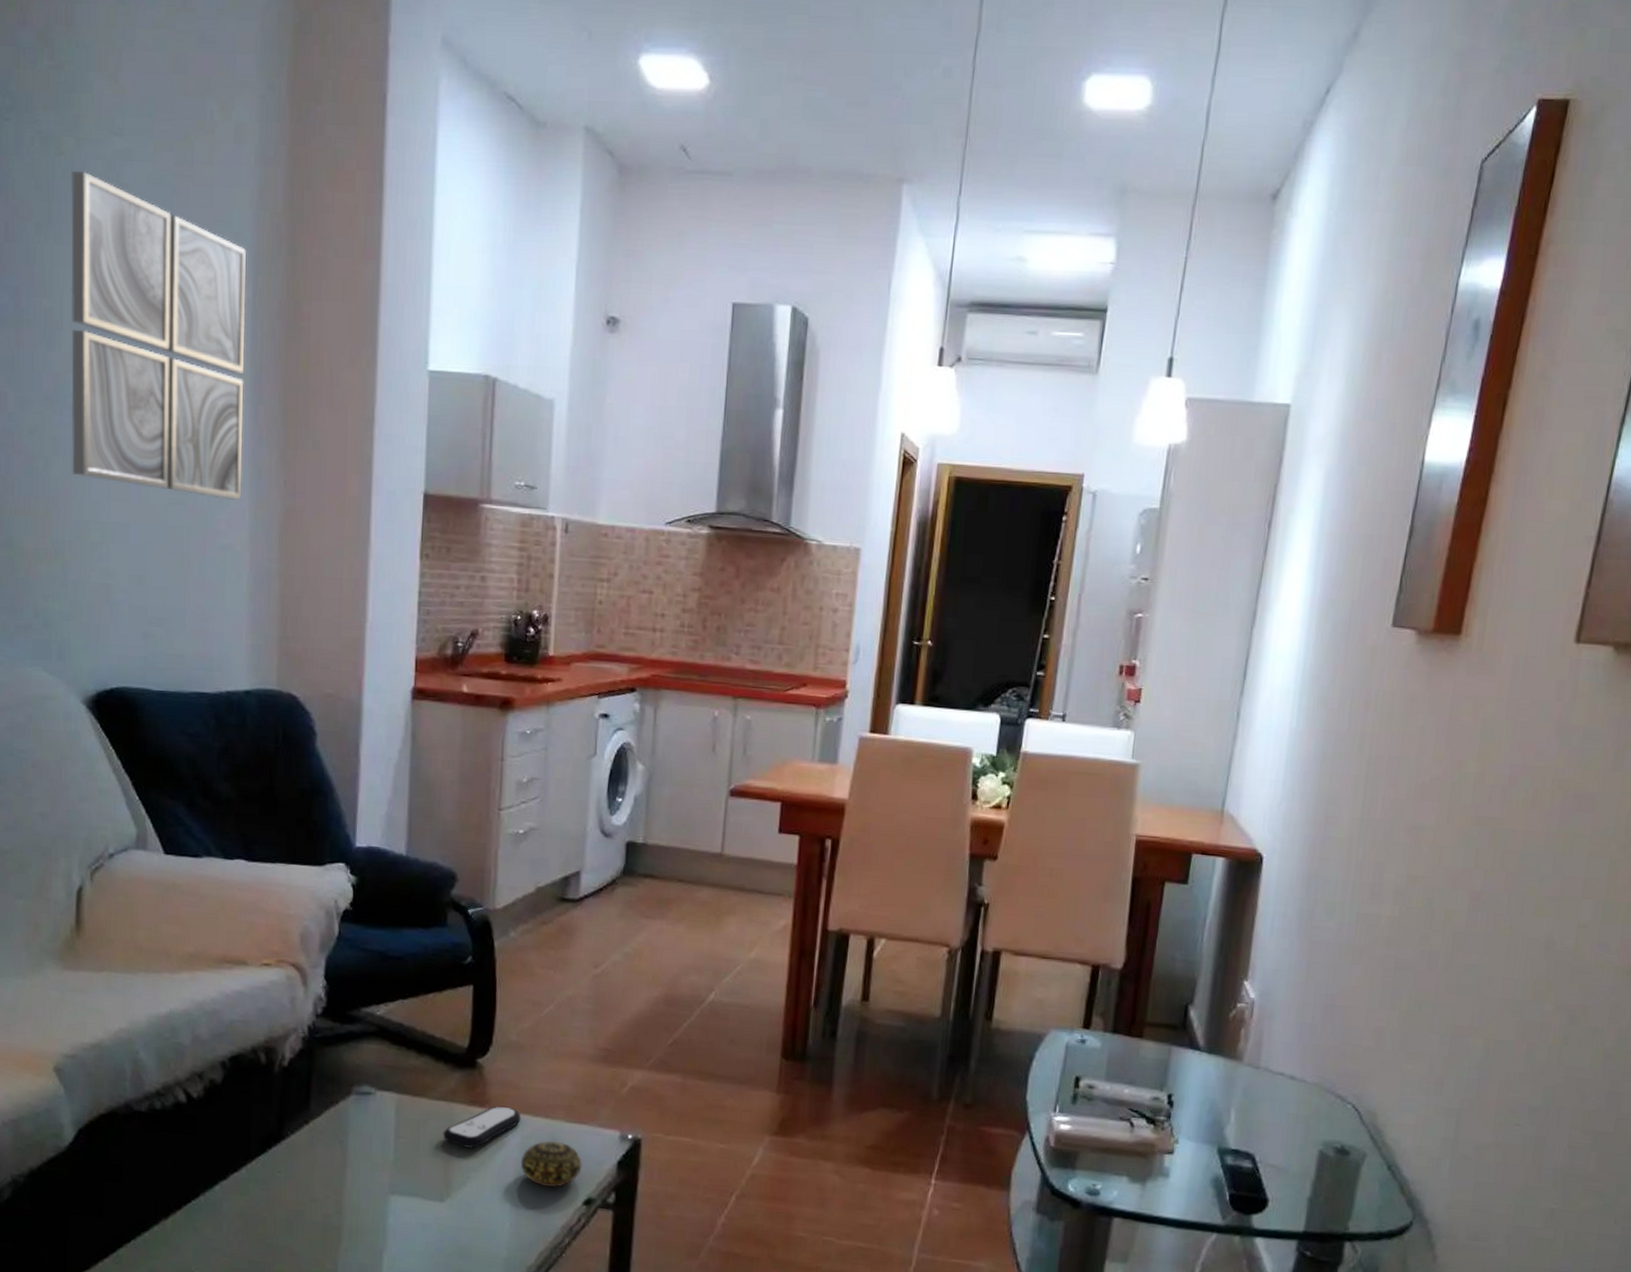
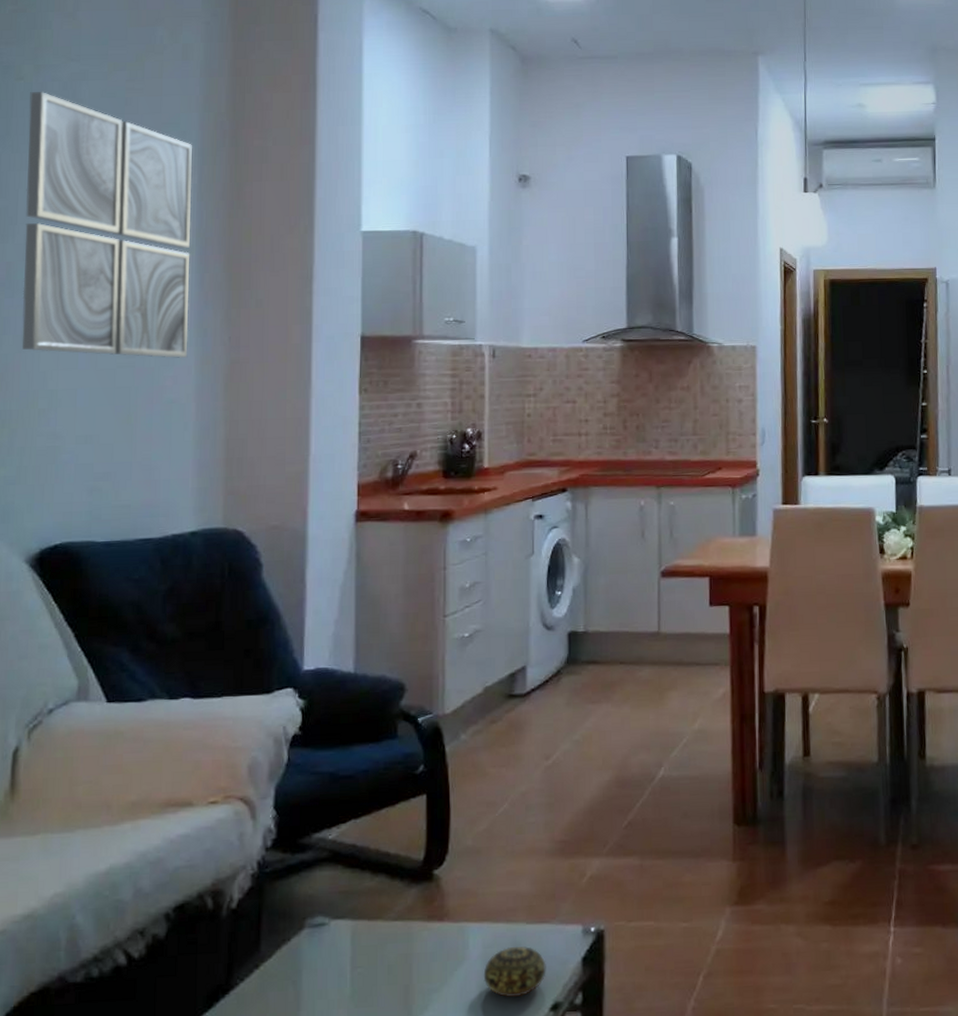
remote control: present [443,1106,522,1148] -> none [401,916,482,968]

